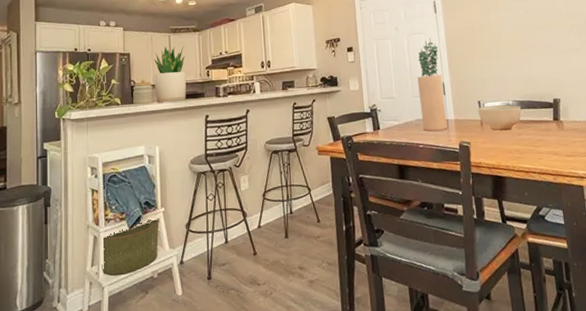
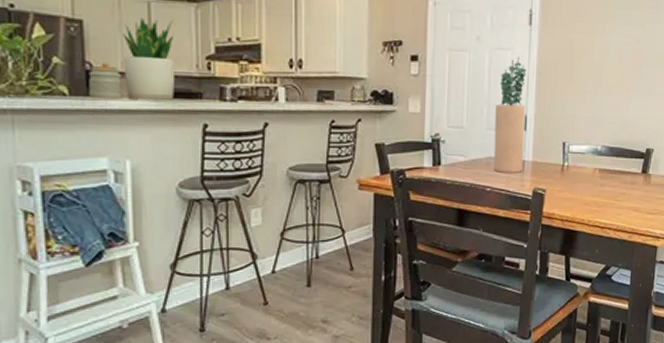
basket: present [102,218,159,276] -> none [43,254,131,324]
bowl: present [477,104,521,130] -> none [560,149,609,178]

